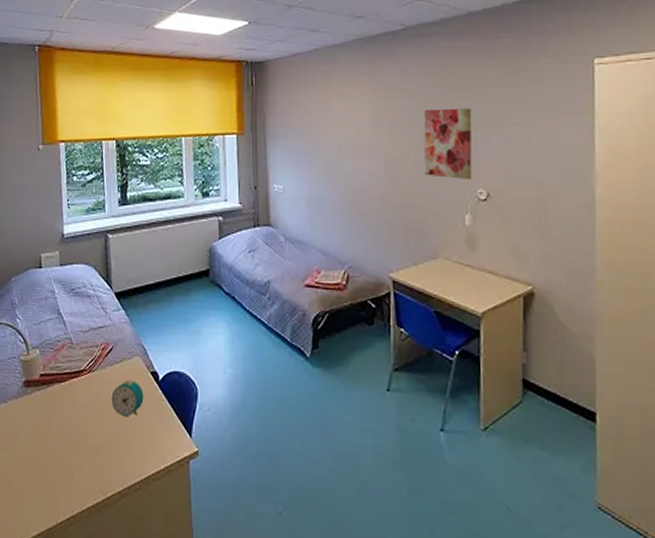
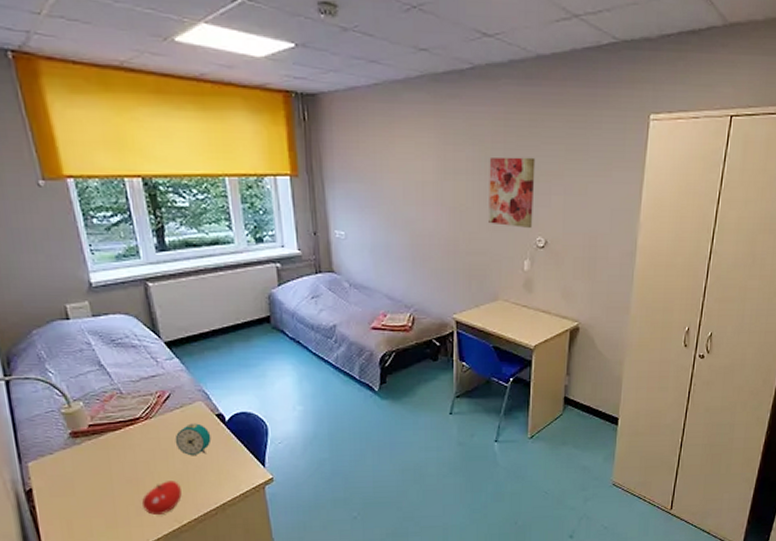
fruit: none [72,443,110,483] -> present [141,481,182,516]

